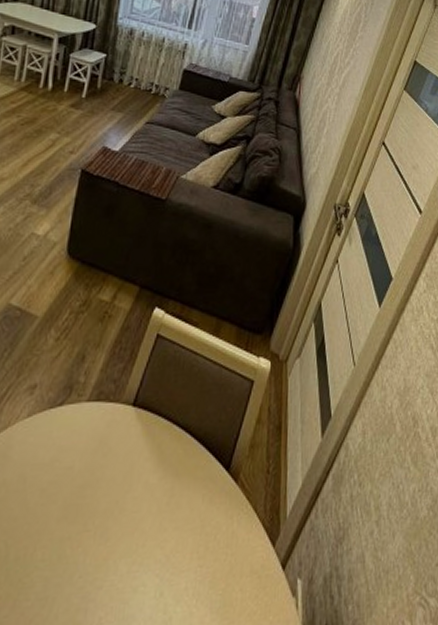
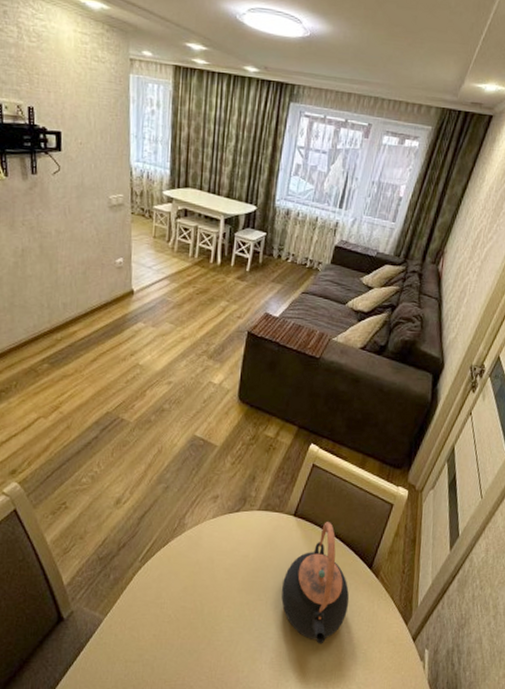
teapot: none [114,410,203,589] -> present [281,522,350,644]

